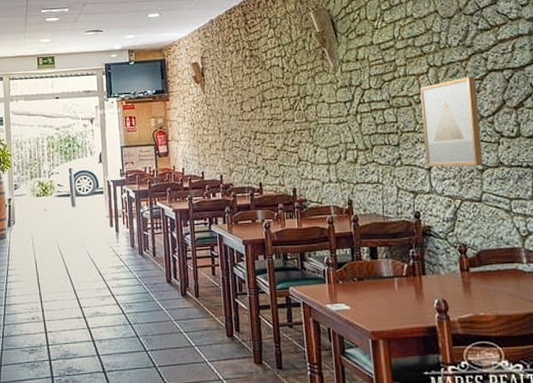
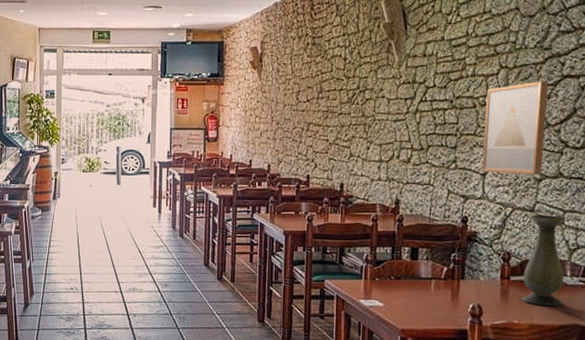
vase: none [478,203,524,295] -> present [521,215,566,306]

